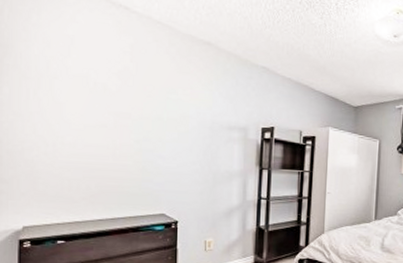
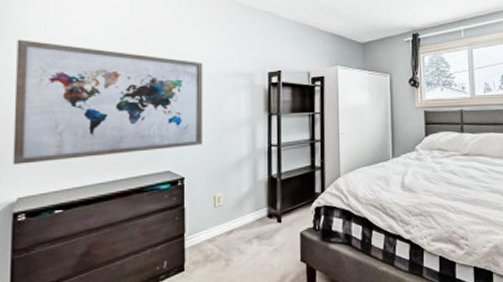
wall art: none [18,75,199,196] -> present [13,39,204,165]

